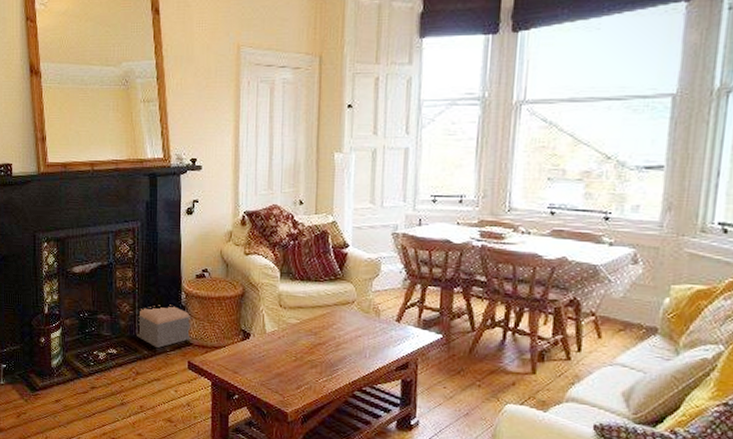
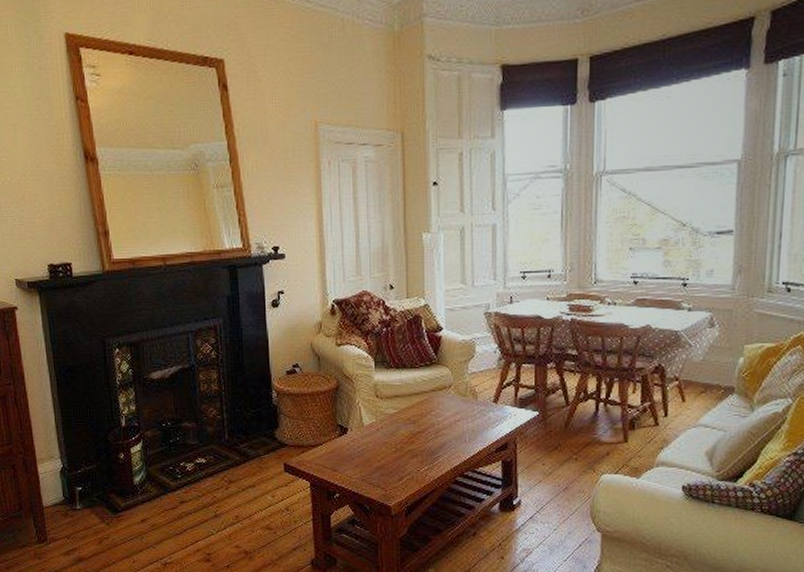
footstool: present [136,304,190,349] -> none [224,405,284,453]

